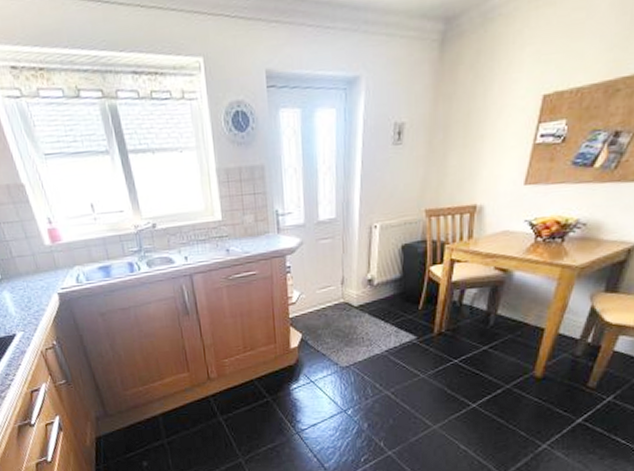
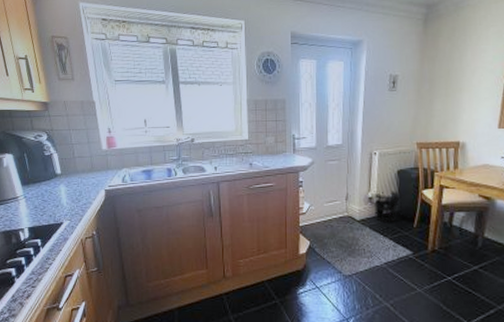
wastebasket: none [374,269,404,307] -> present [374,191,400,223]

